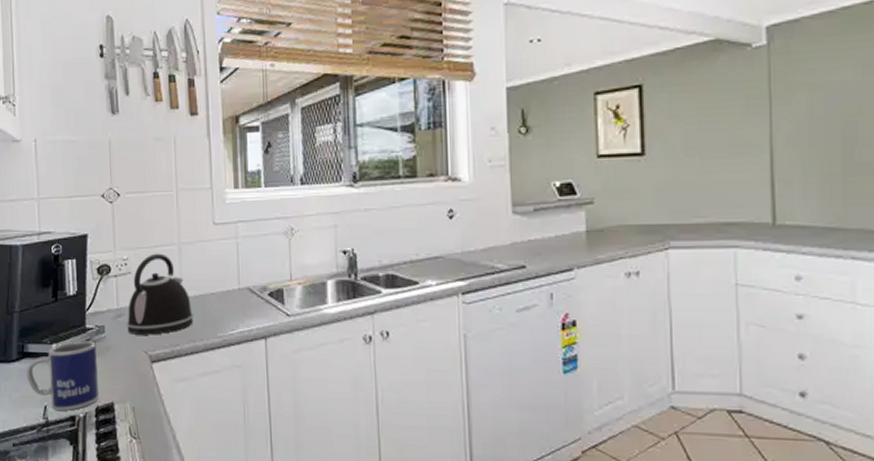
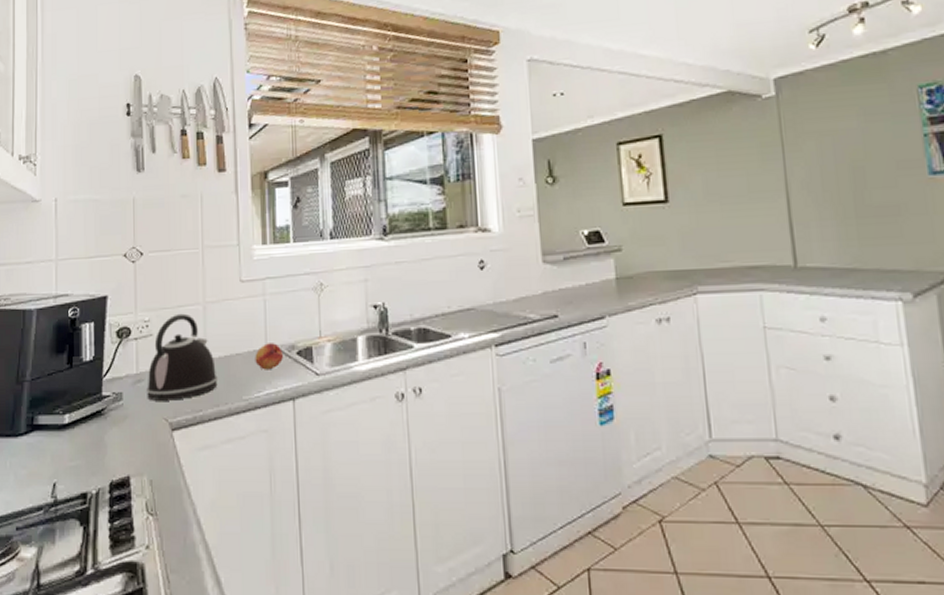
mug: present [26,341,100,411] -> none [34,409,114,487]
fruit: none [228,284,255,310] -> present [255,343,283,370]

